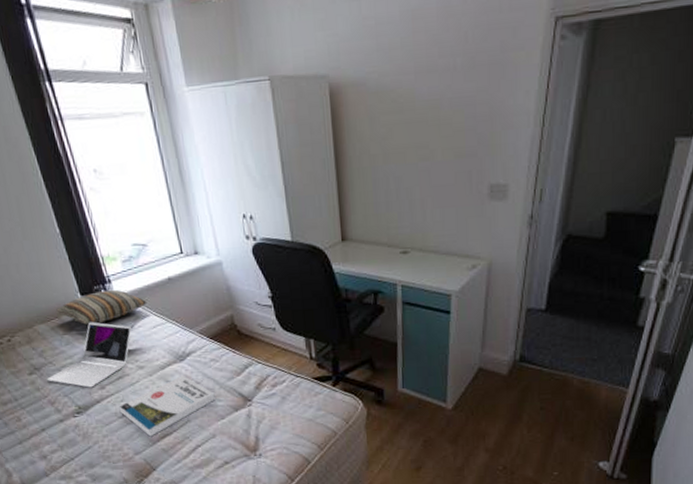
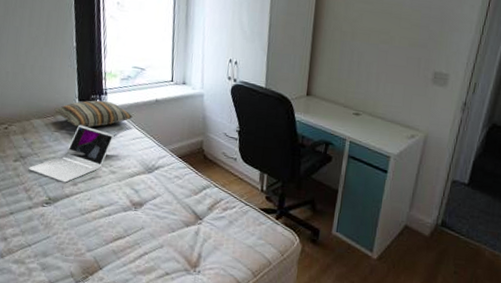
book: present [120,375,216,437] -> none [85,185,172,237]

